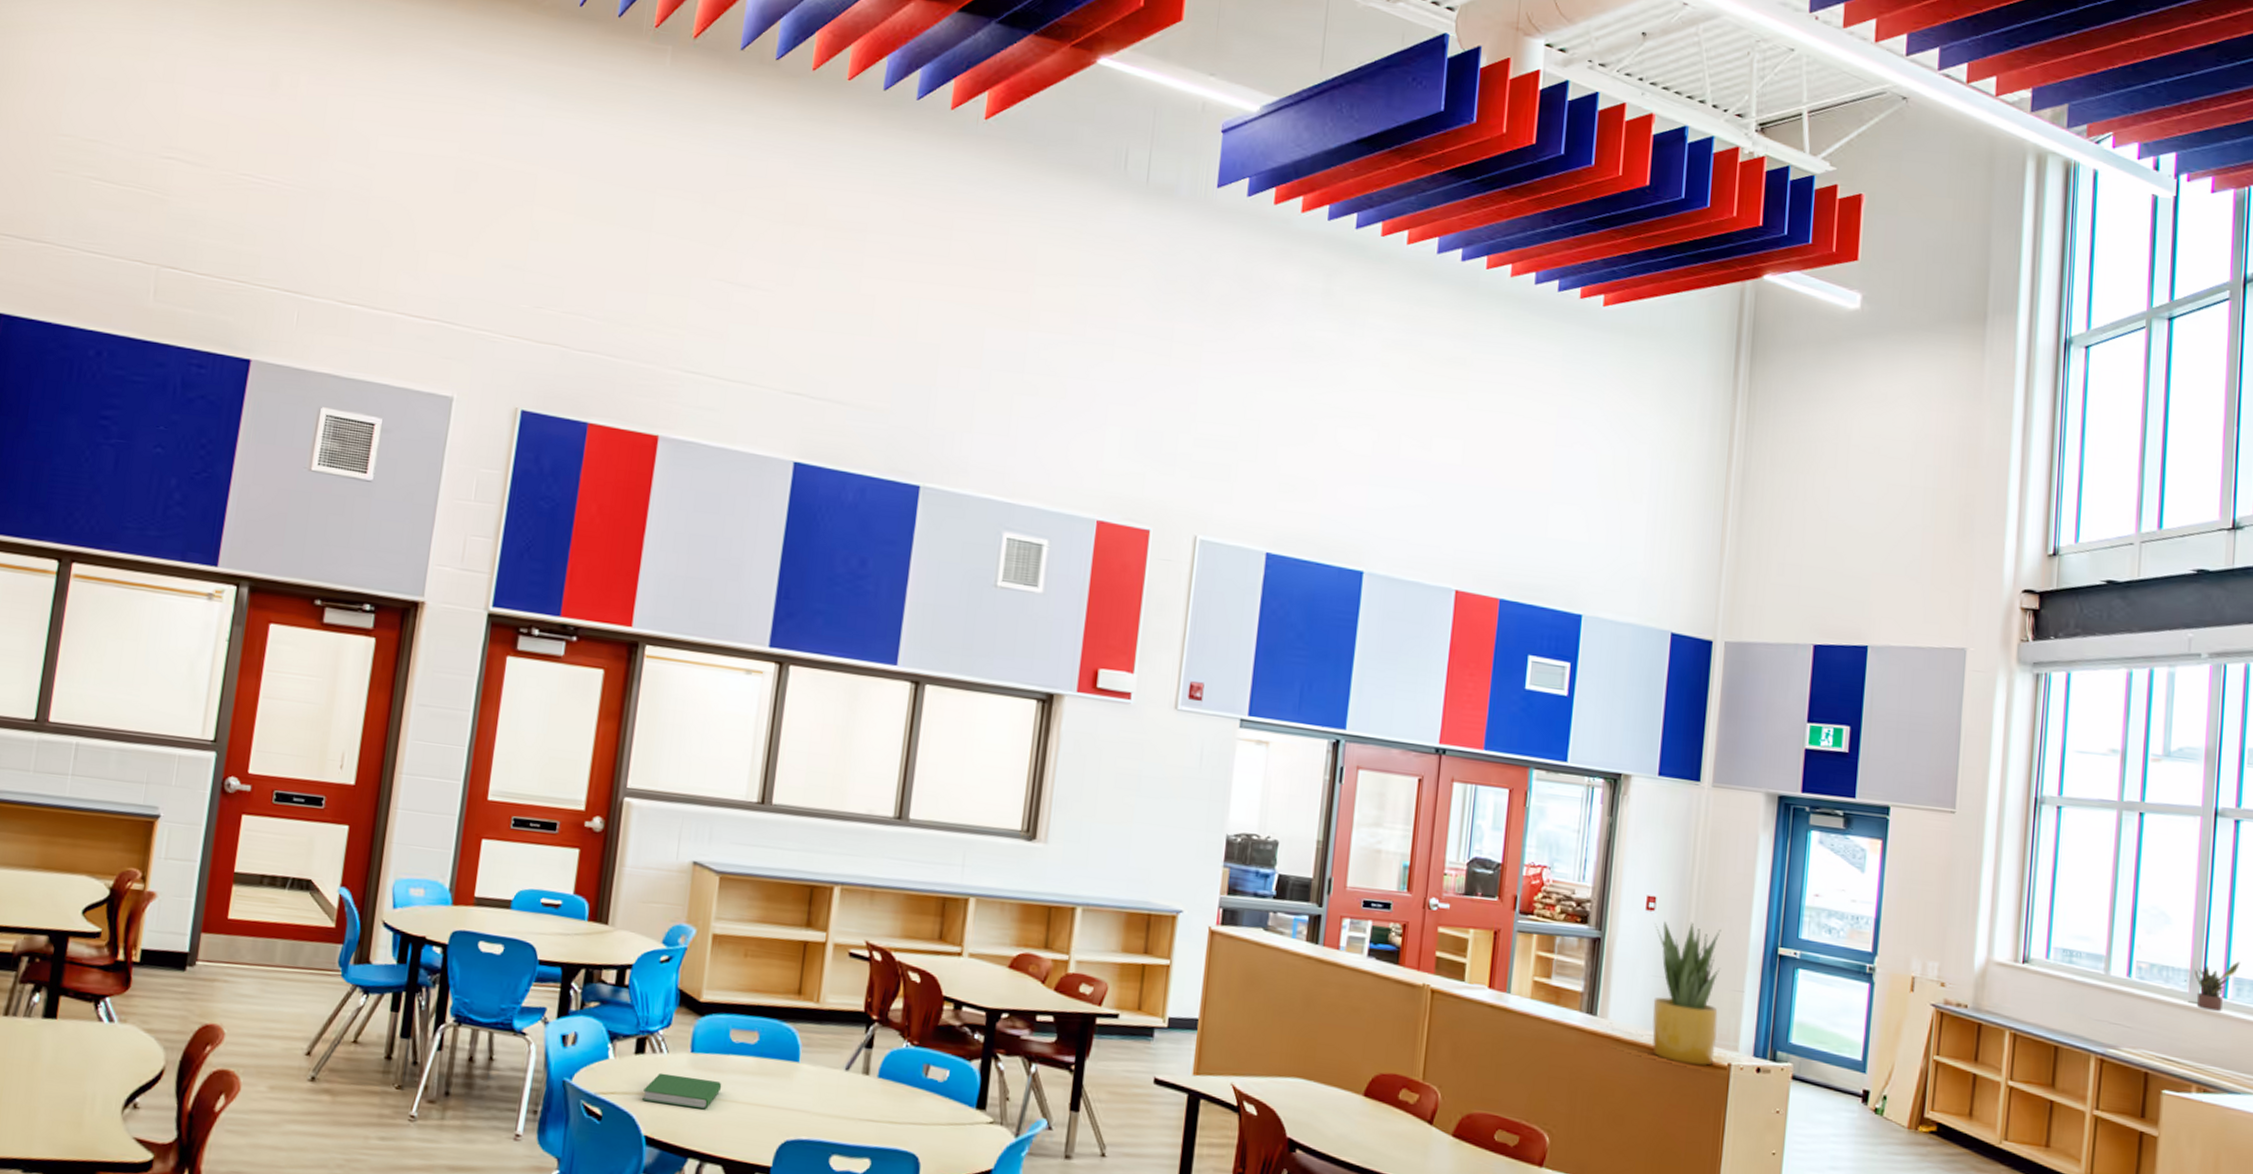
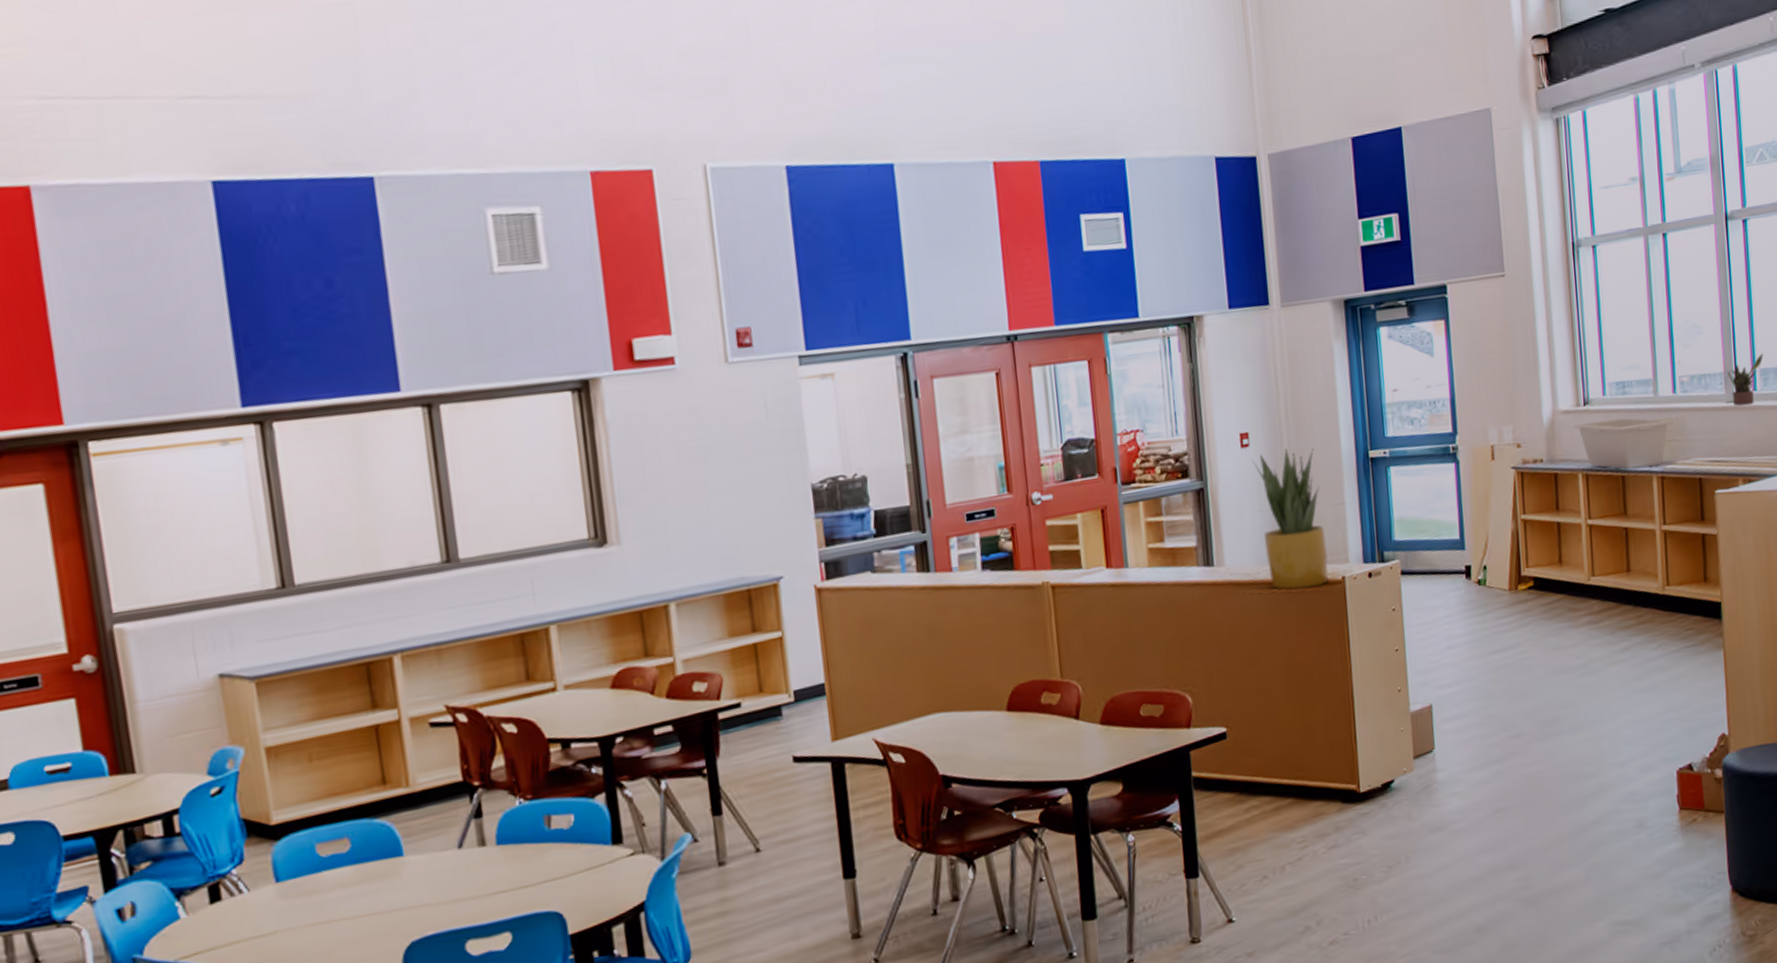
hardcover book: present [642,1072,722,1110] -> none [231,904,323,952]
storage bin: none [2007,979,2123,1047] -> present [1573,417,1673,470]

